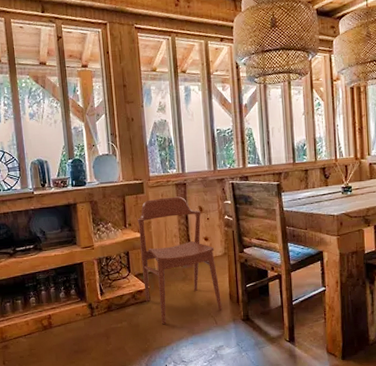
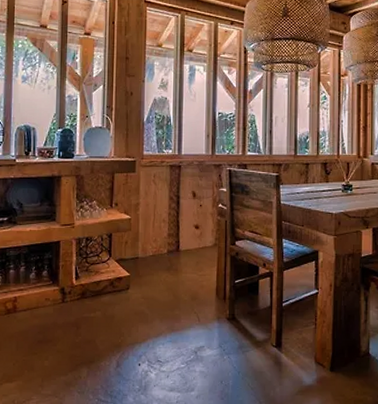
chair: present [137,196,222,324] -> none [124,178,207,317]

